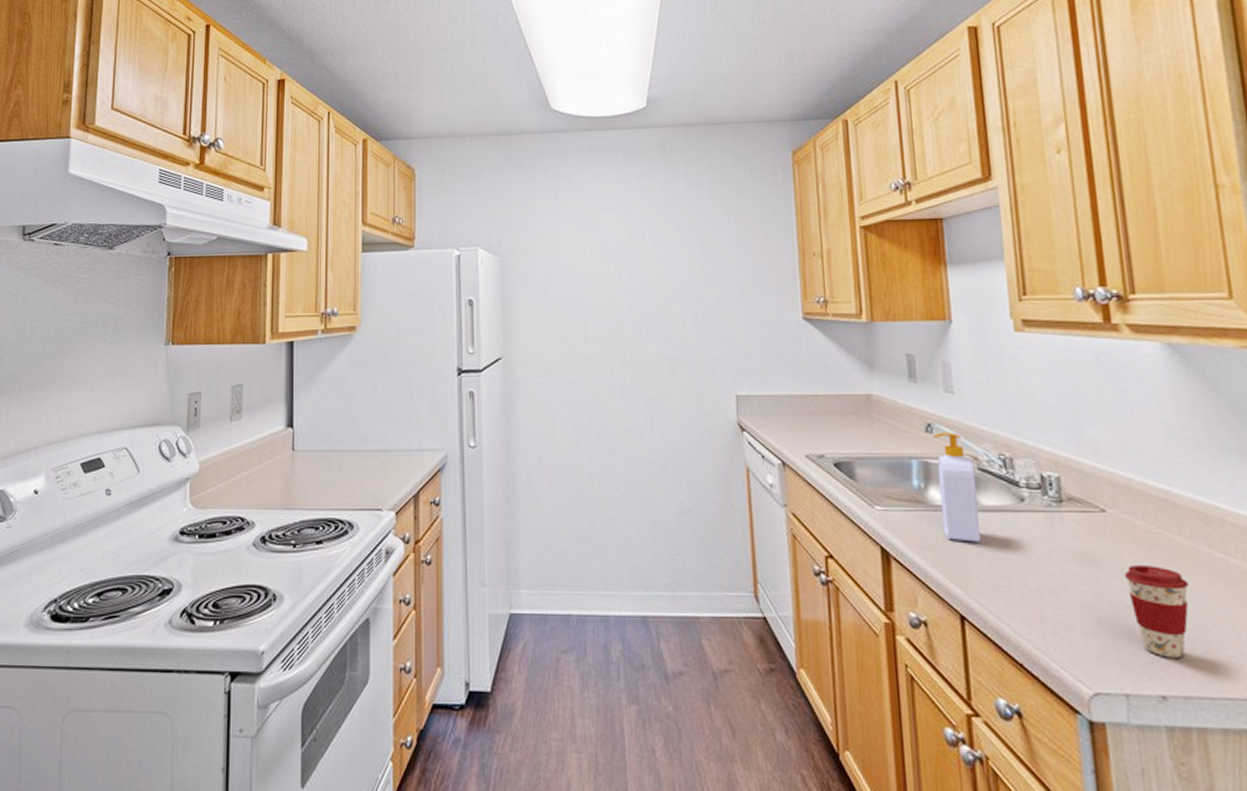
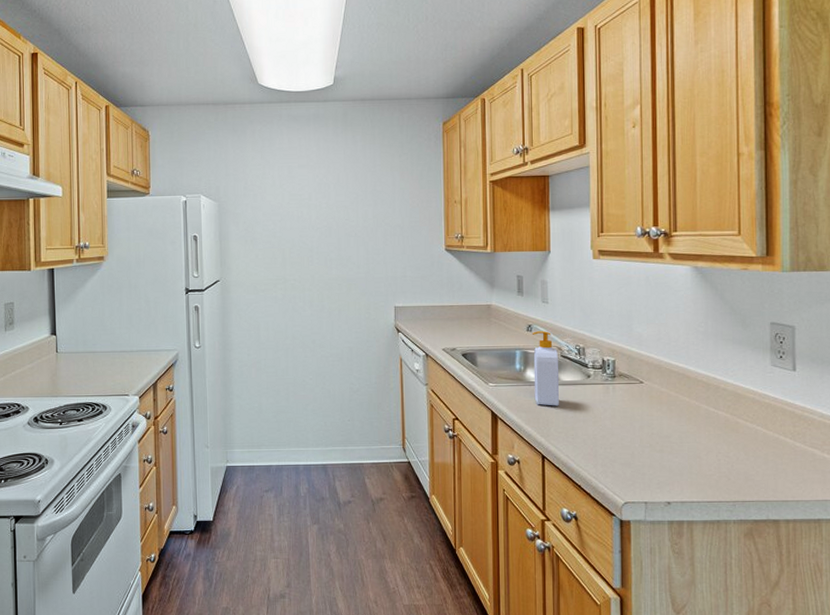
coffee cup: present [1124,564,1189,658] -> none [651,417,692,478]

